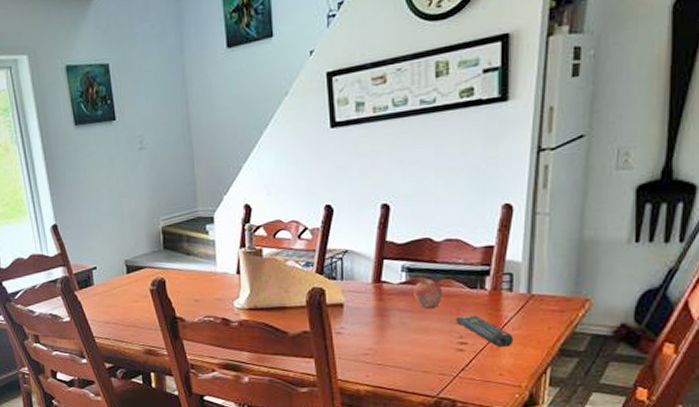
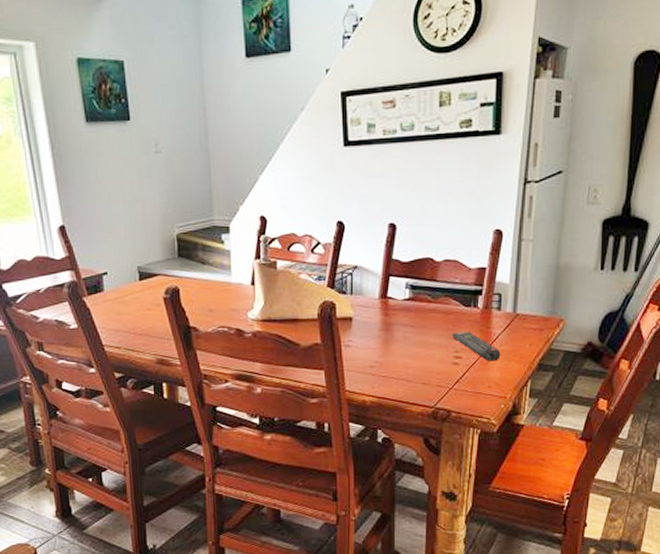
fruit: present [413,277,443,308] -> none [416,295,442,323]

